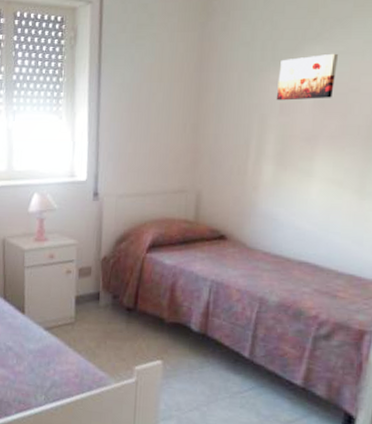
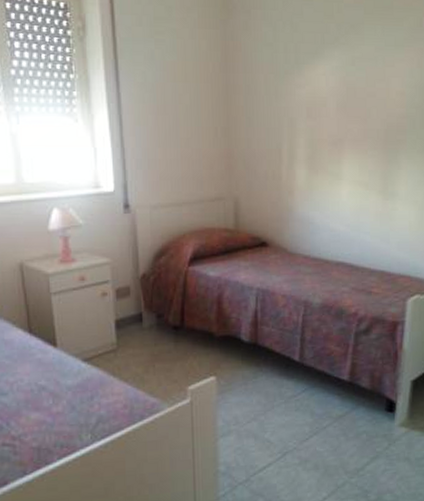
wall art: present [276,53,339,101] -> none [302,58,355,104]

